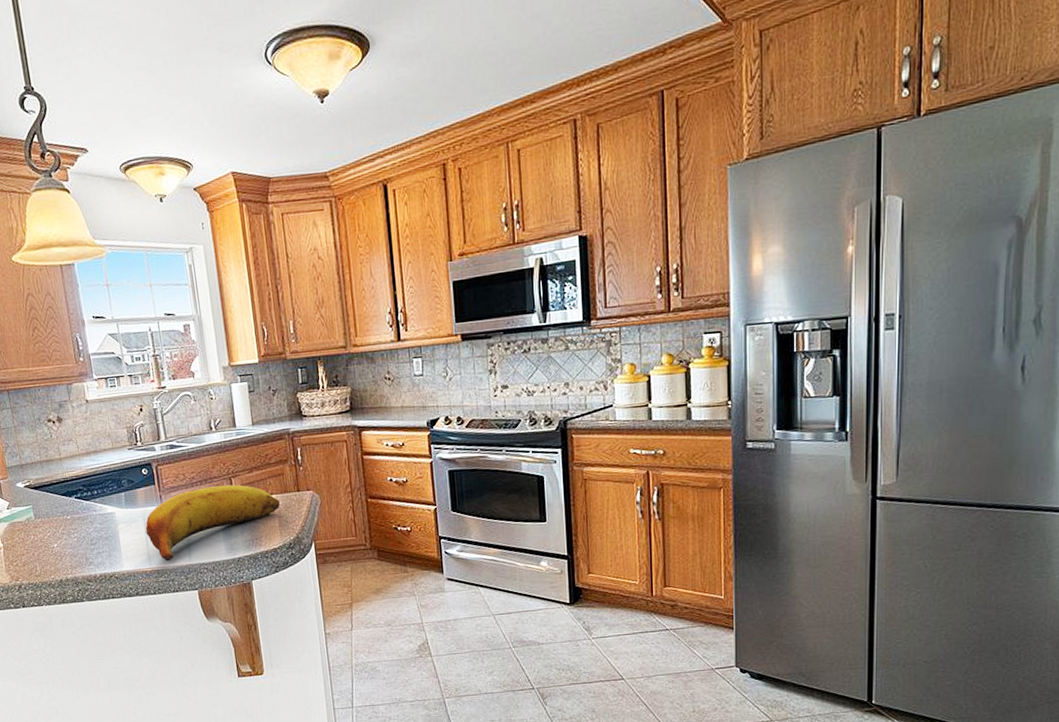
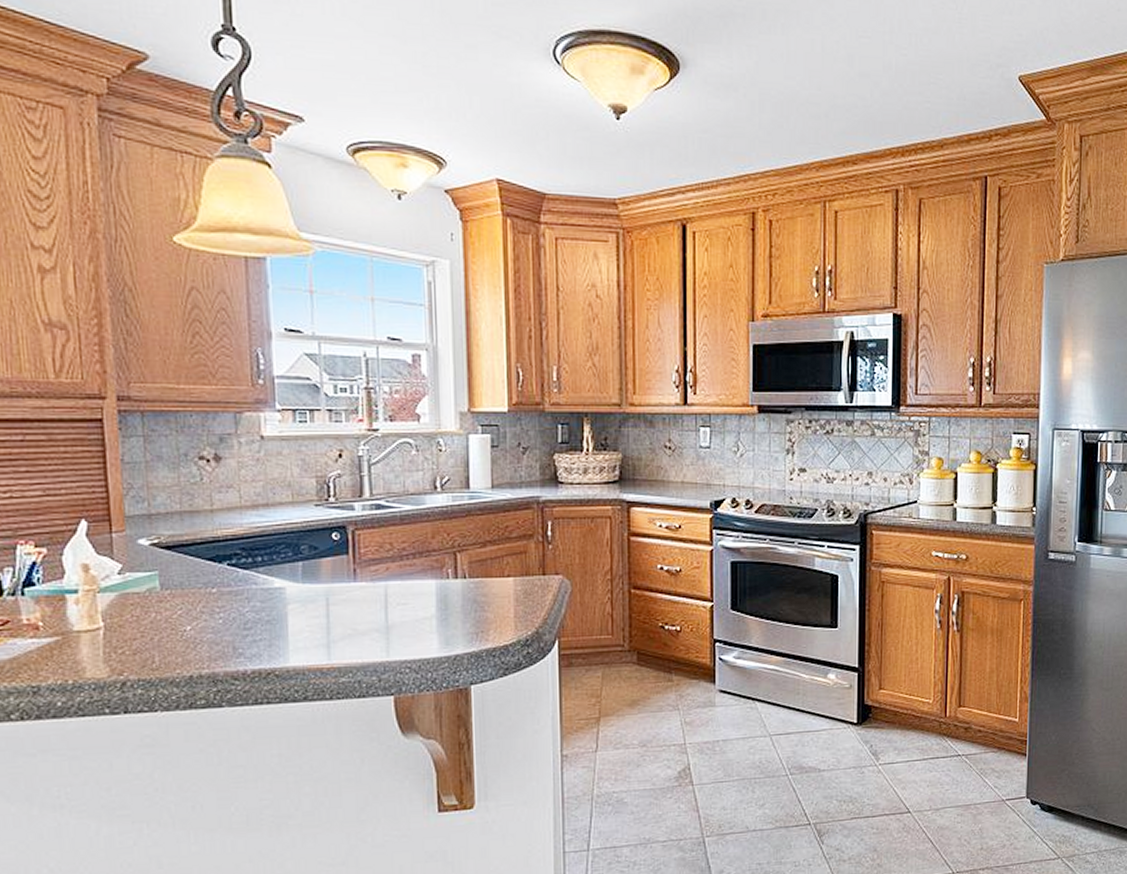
fruit: present [145,484,280,562] -> none [327,561,518,657]

